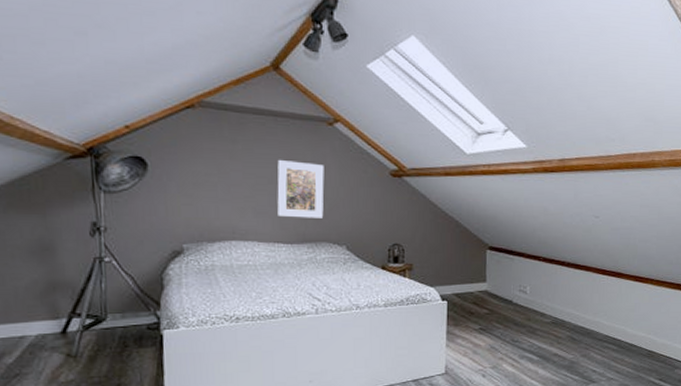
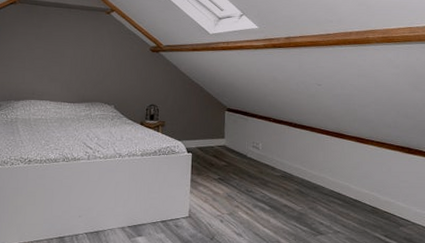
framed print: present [277,159,324,218] -> none [66,39,102,84]

